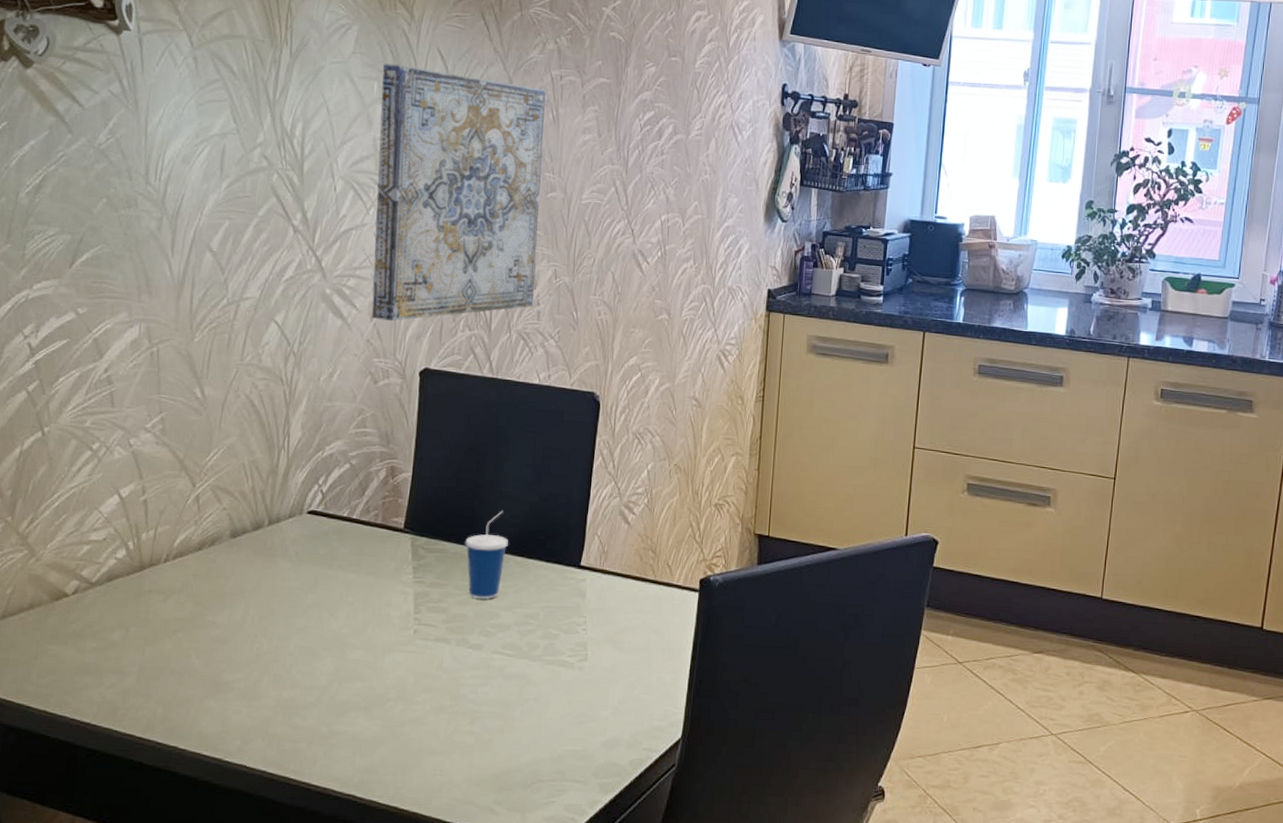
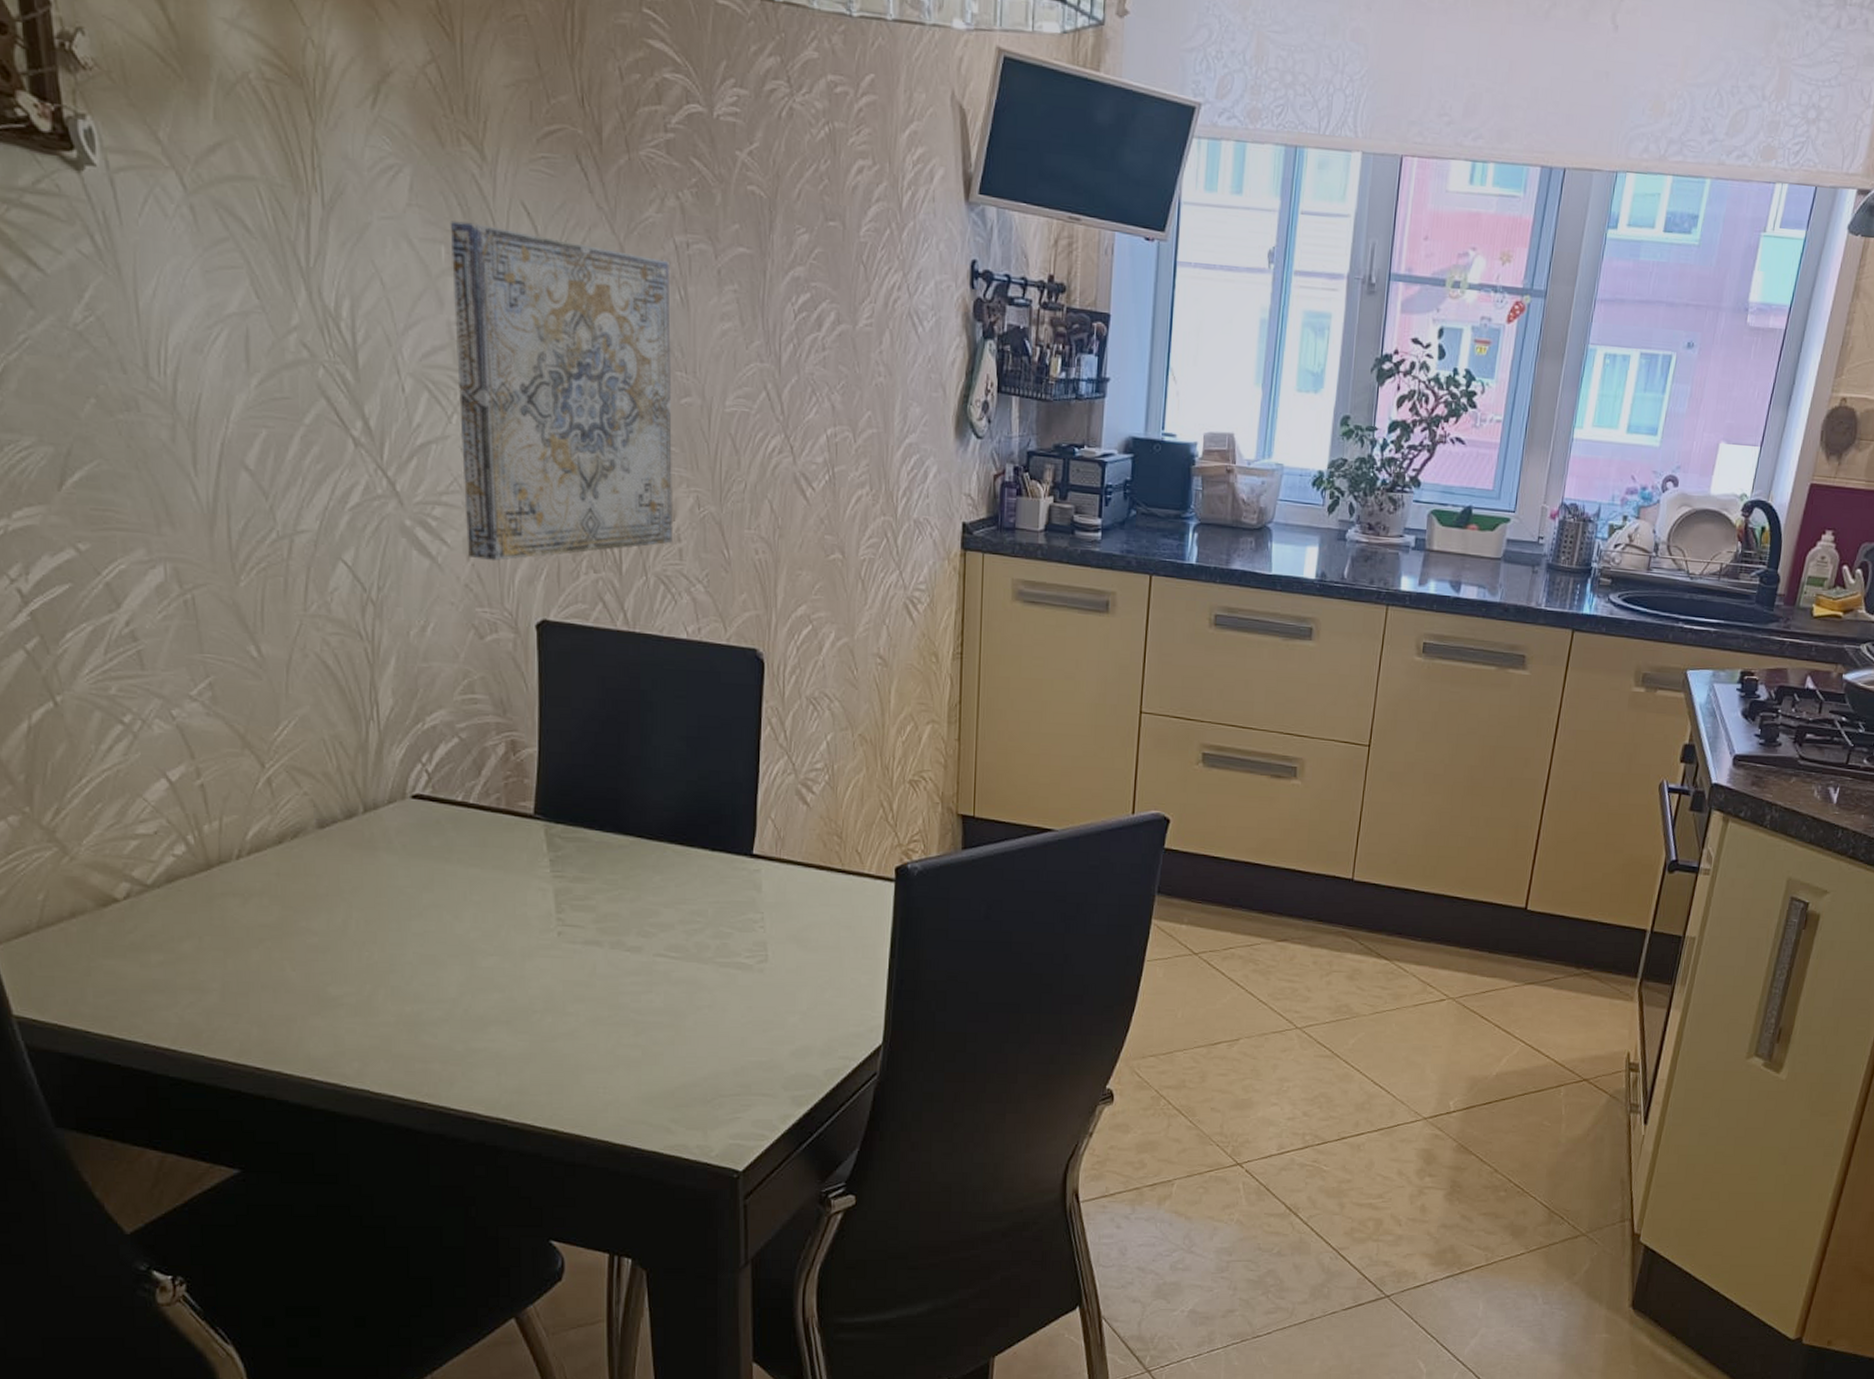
cup: present [465,510,508,599] -> none [611,791,663,895]

